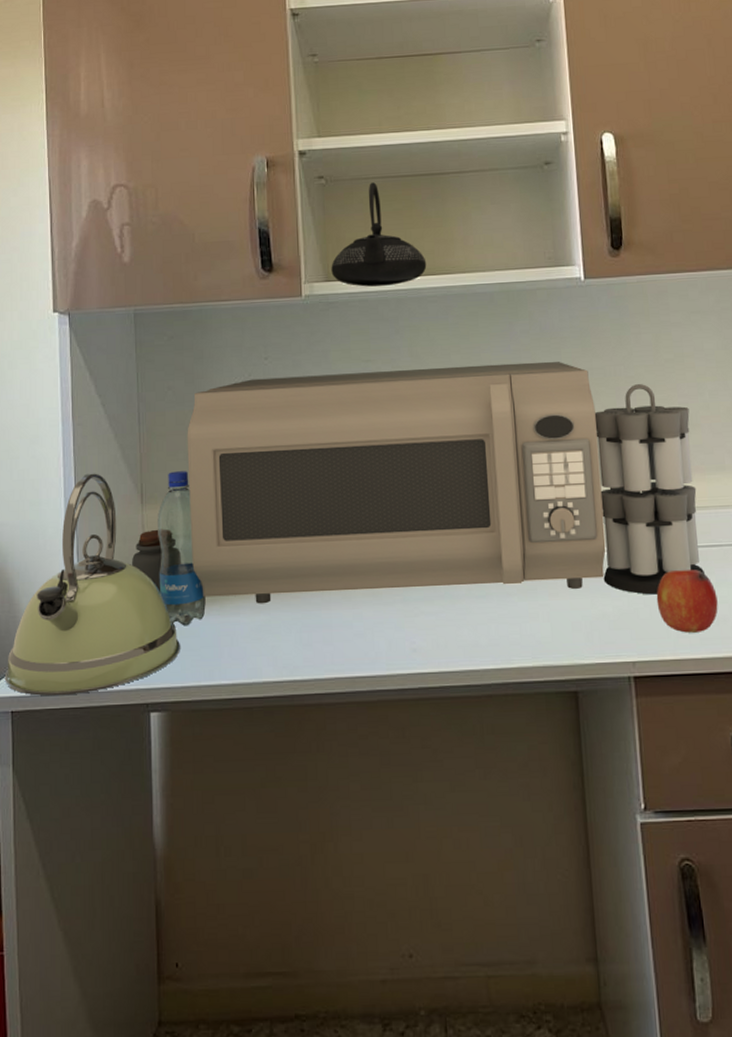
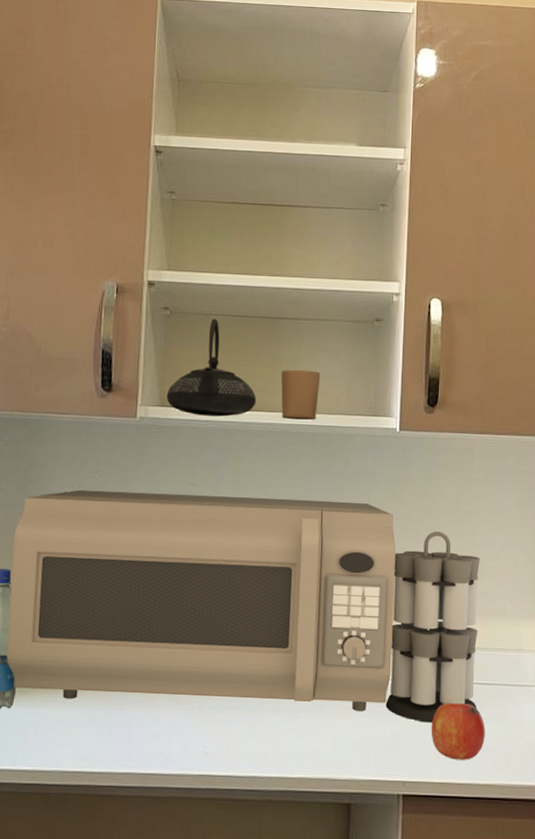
mug: none [449,225,493,280] -> present [281,369,321,420]

